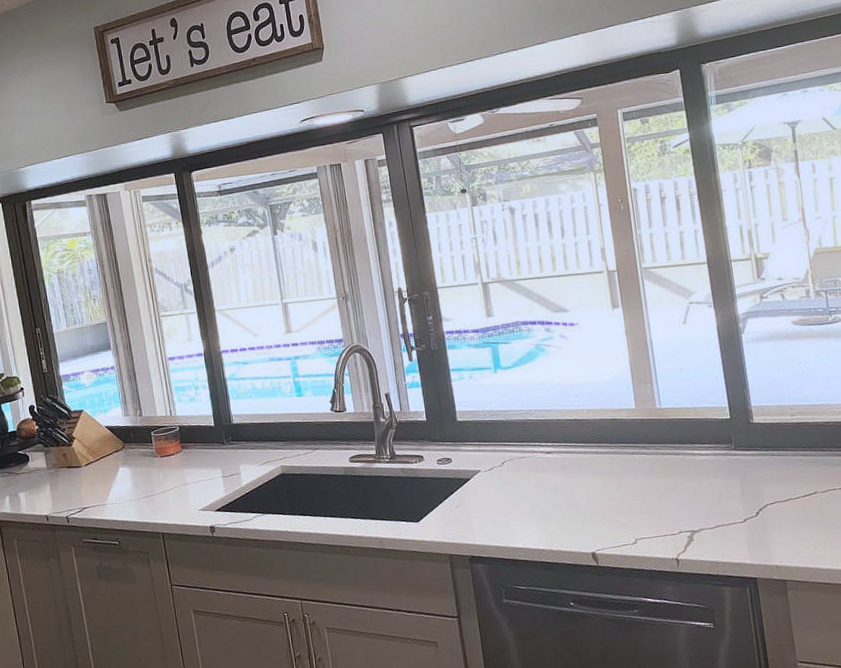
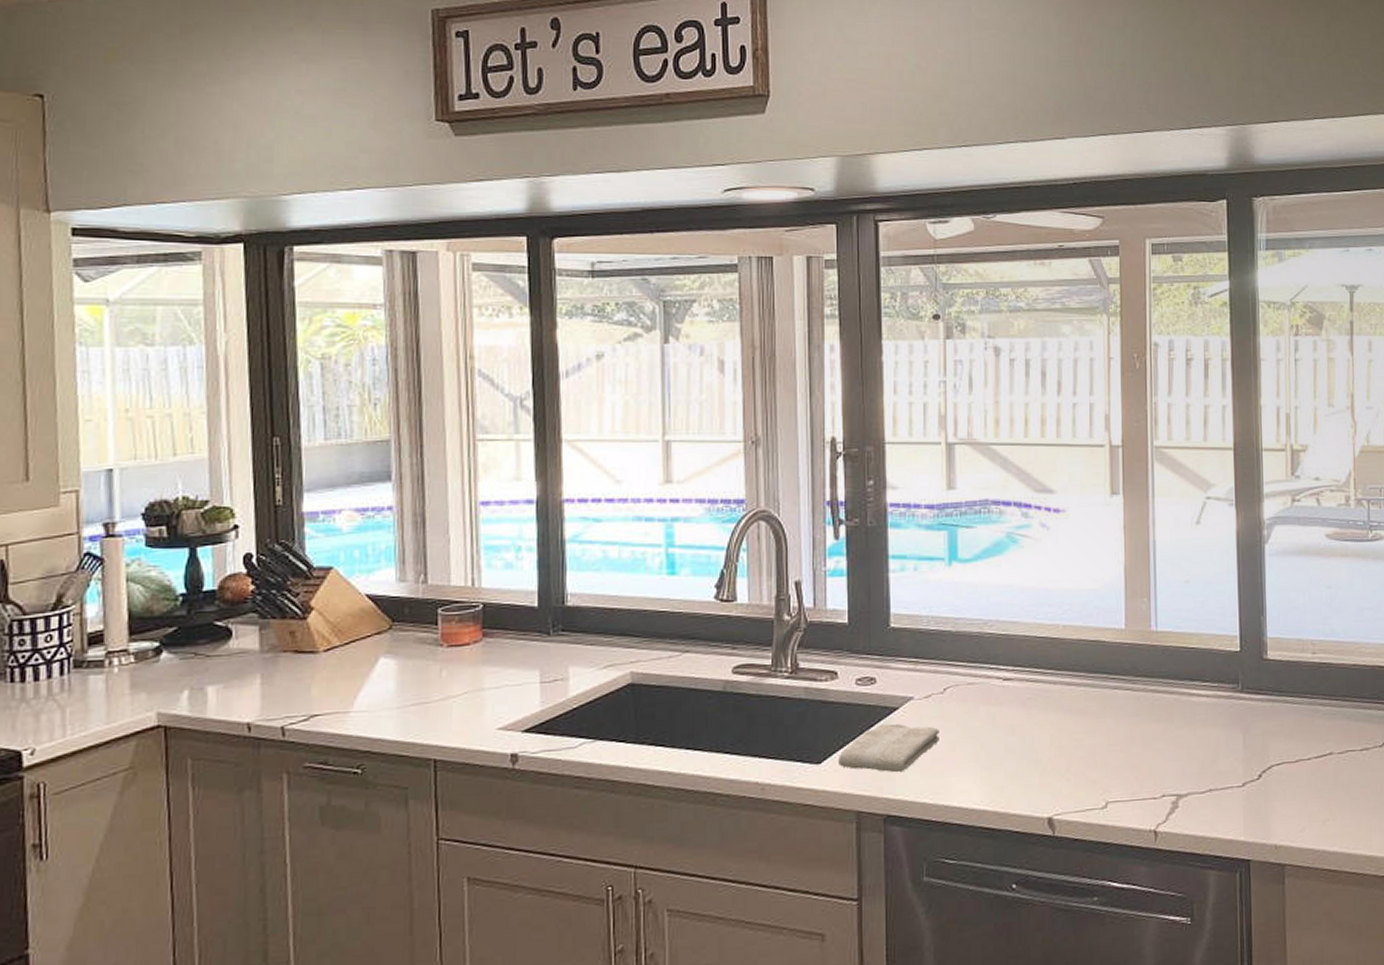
washcloth: none [431,490,503,526] -> present [839,723,939,773]

